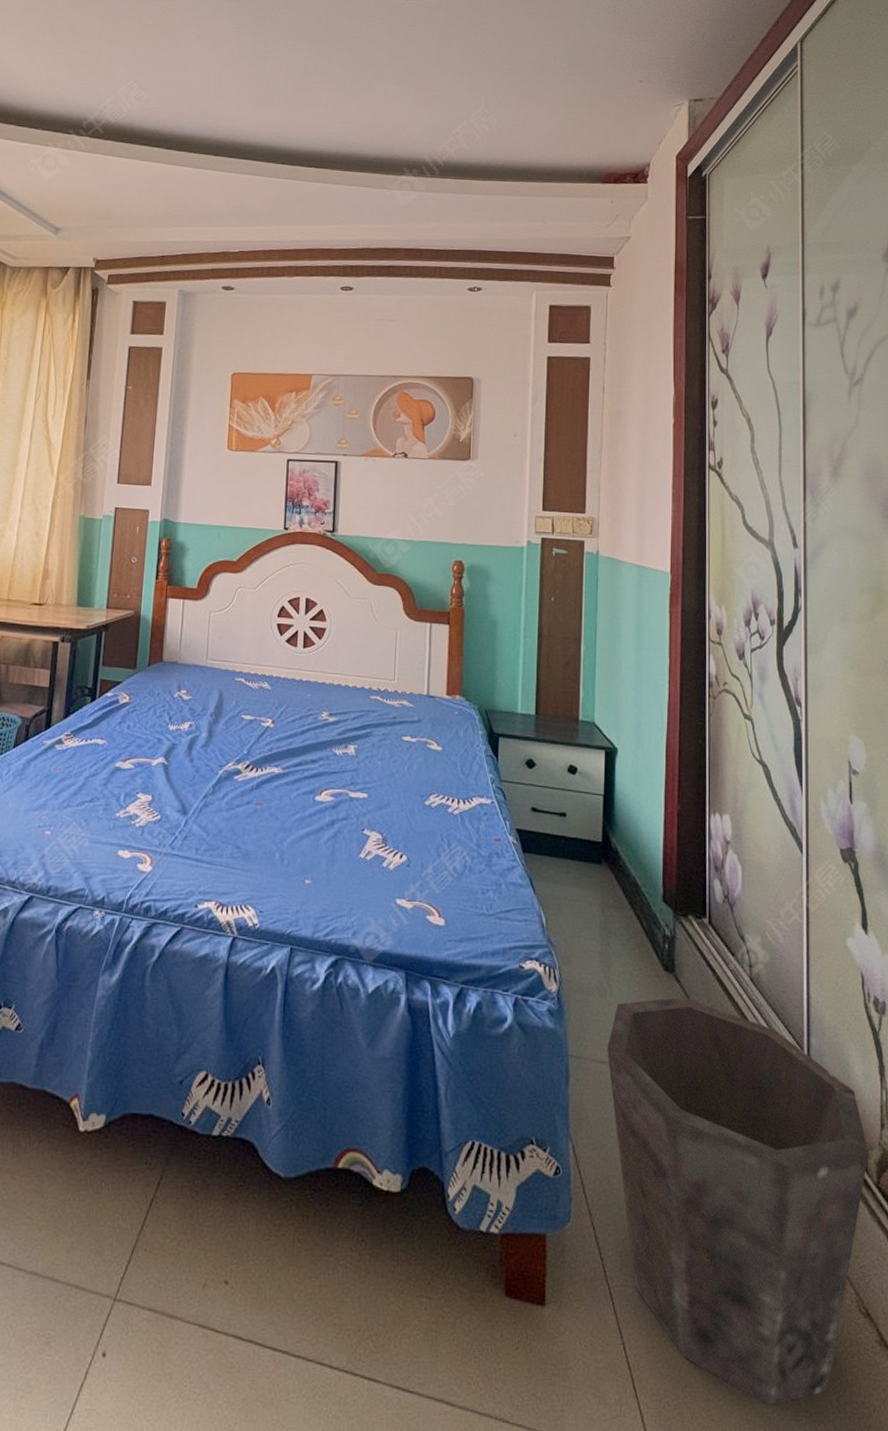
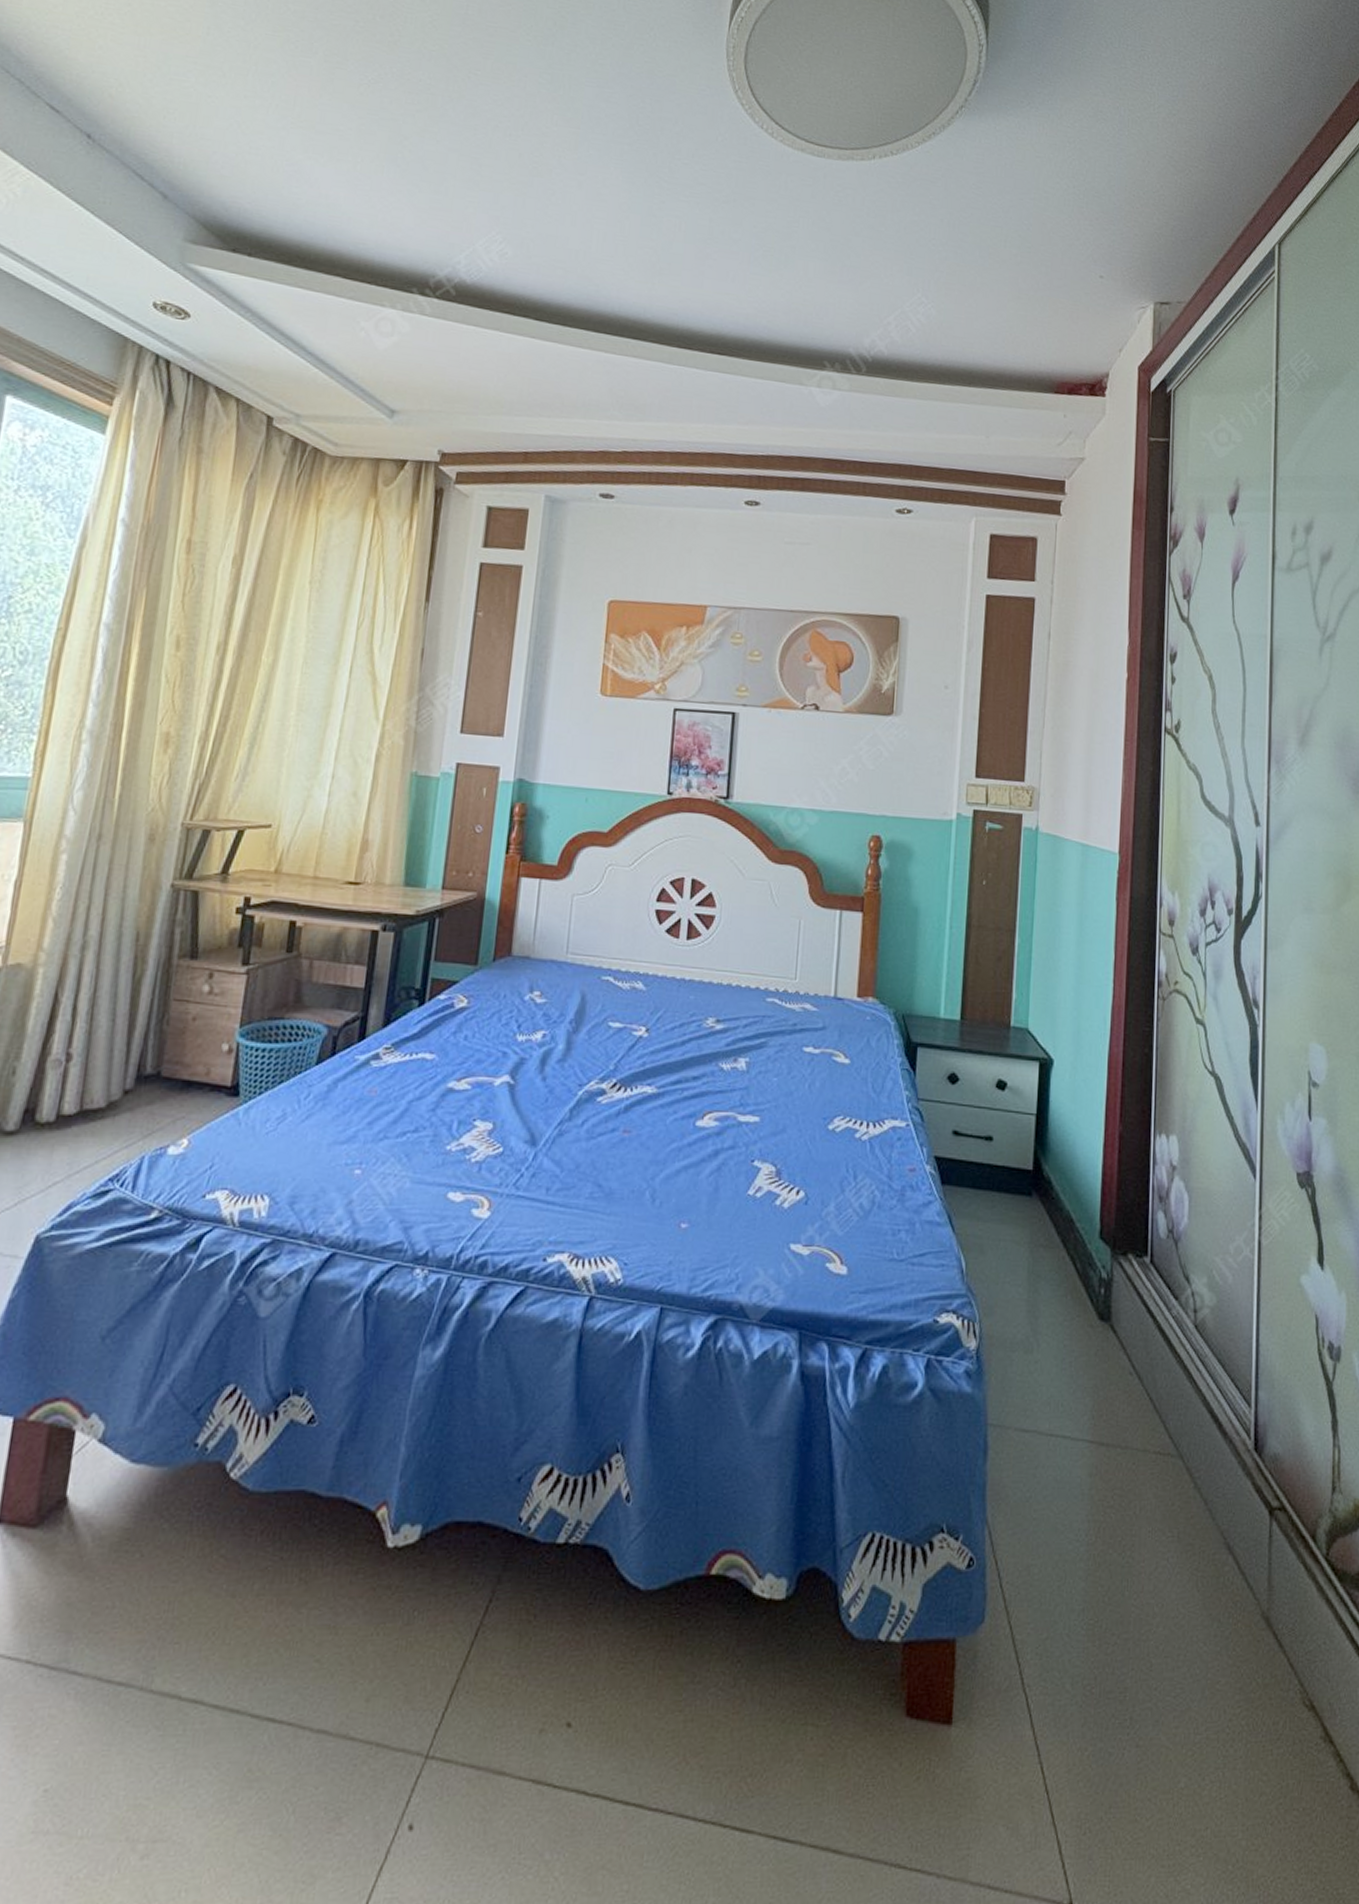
waste bin: present [607,996,869,1406] -> none [1032,1349,1318,1822]

